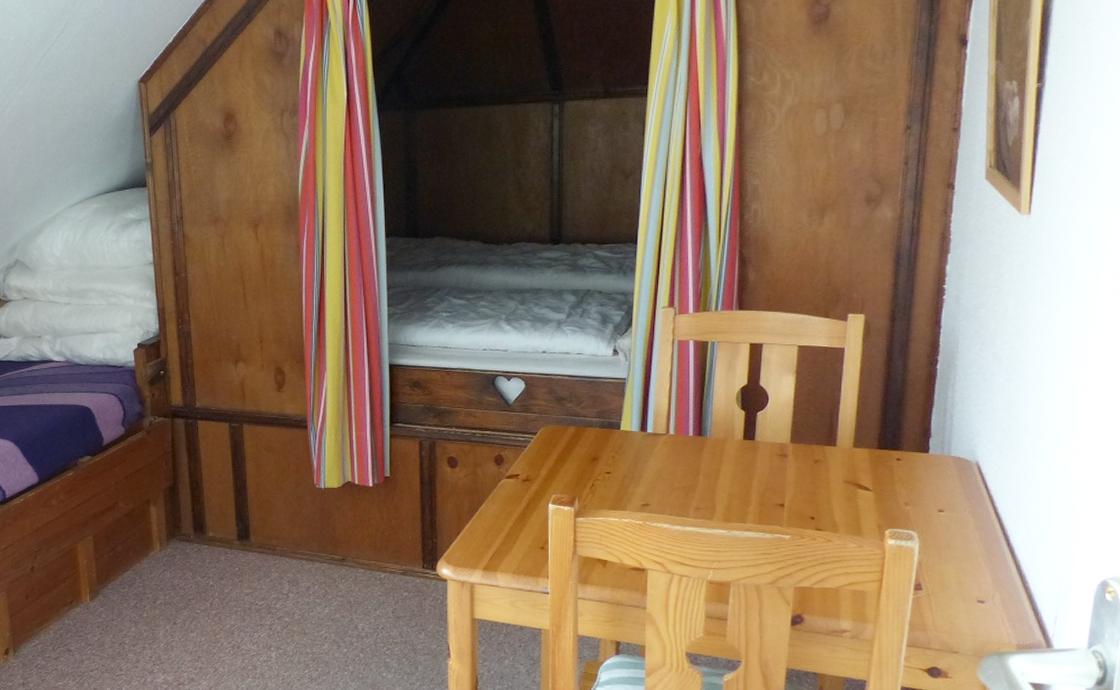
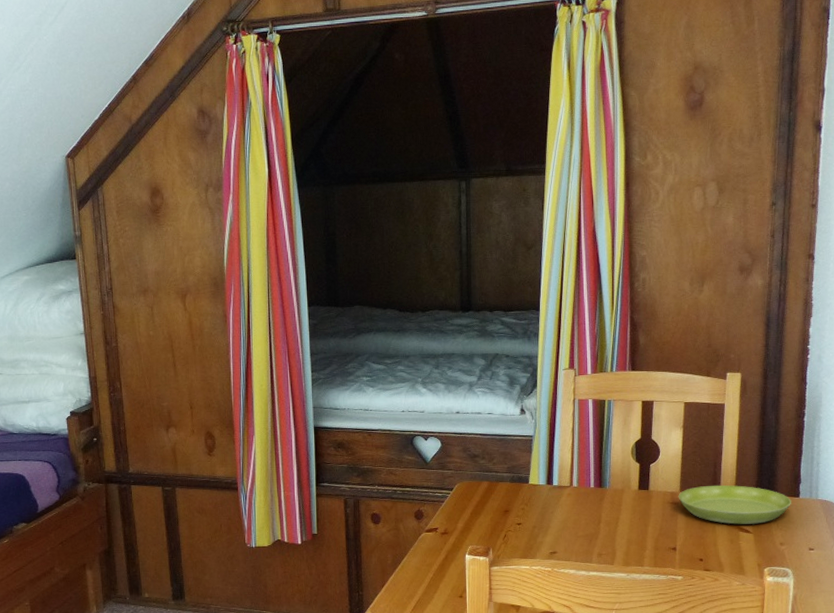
saucer: none [788,437,919,481] -> present [678,485,791,525]

